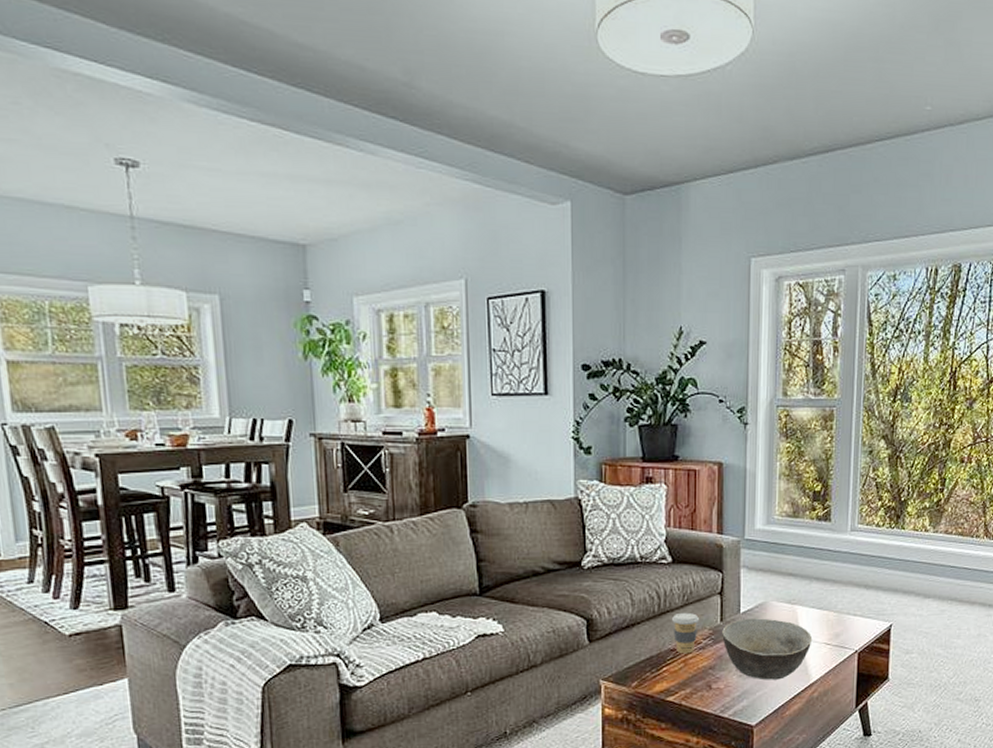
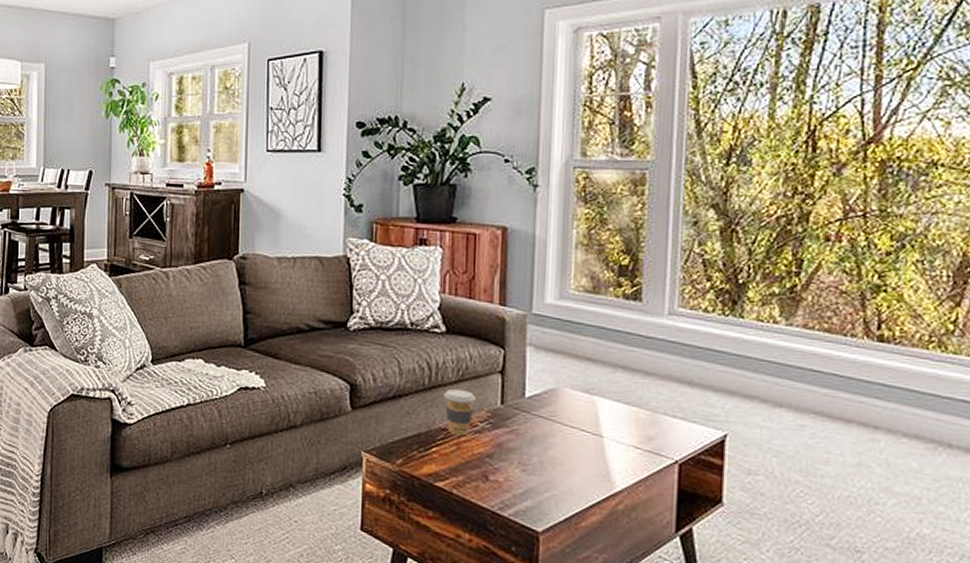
bowl: present [722,618,813,680] -> none [502,404,617,482]

